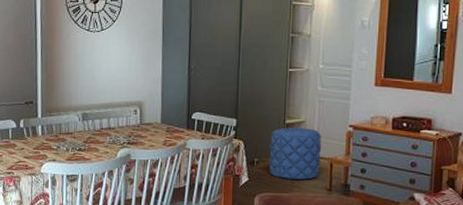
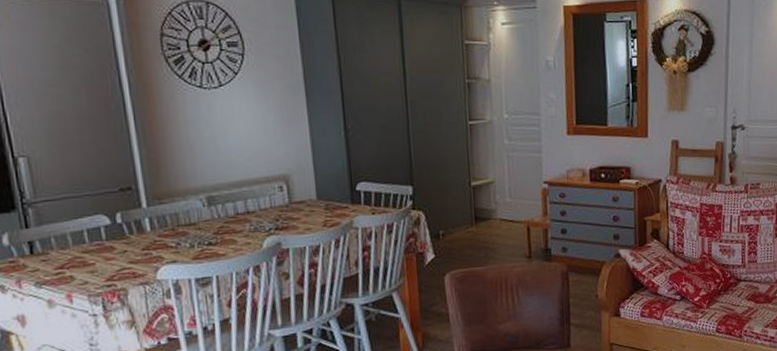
pouf: present [269,127,322,180] -> none [455,189,516,251]

